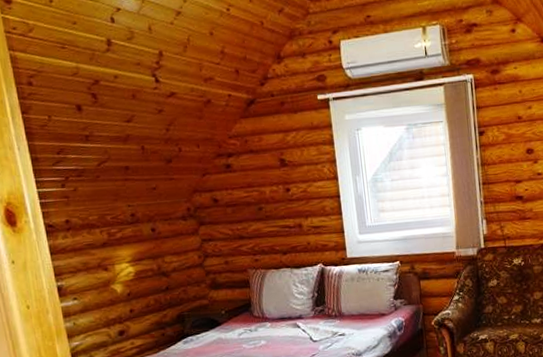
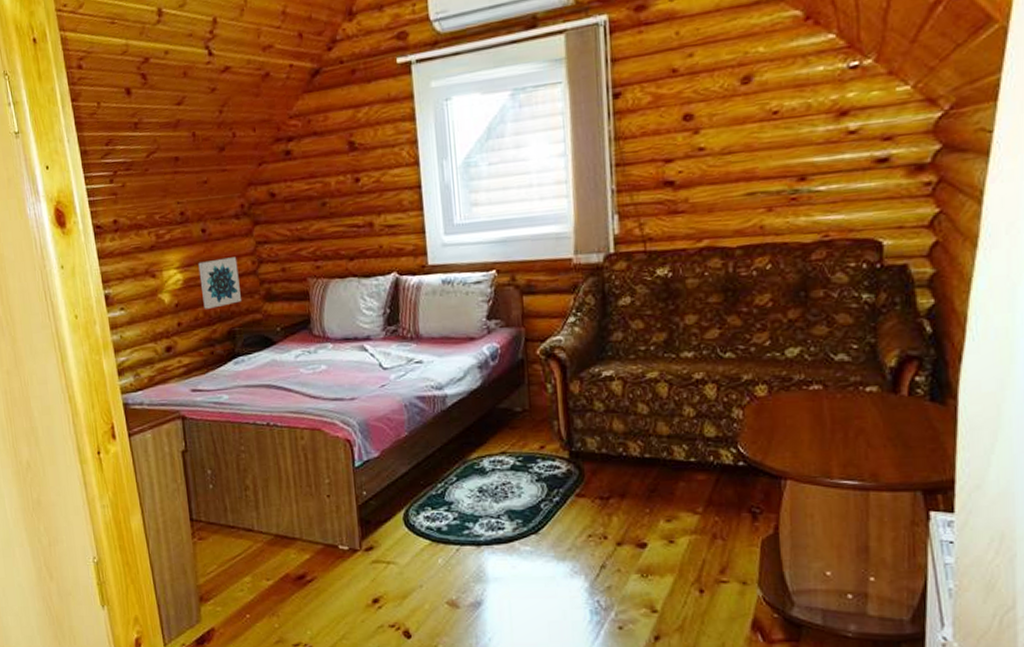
wall art: none [148,252,189,297] -> present [198,257,241,309]

